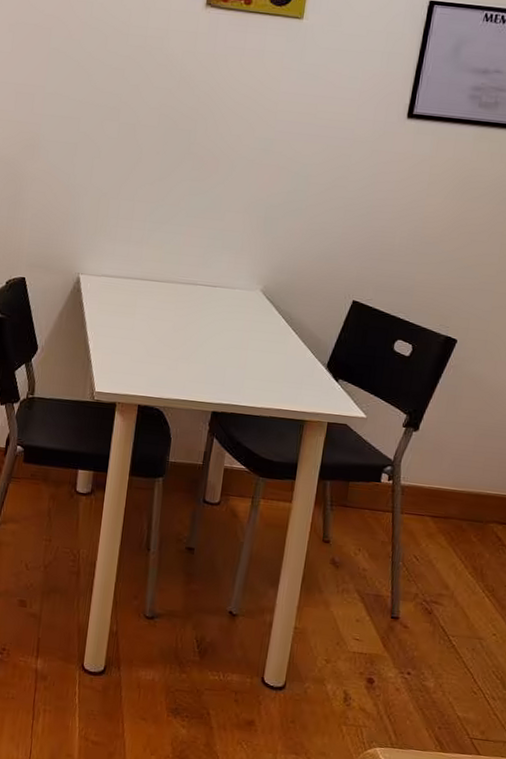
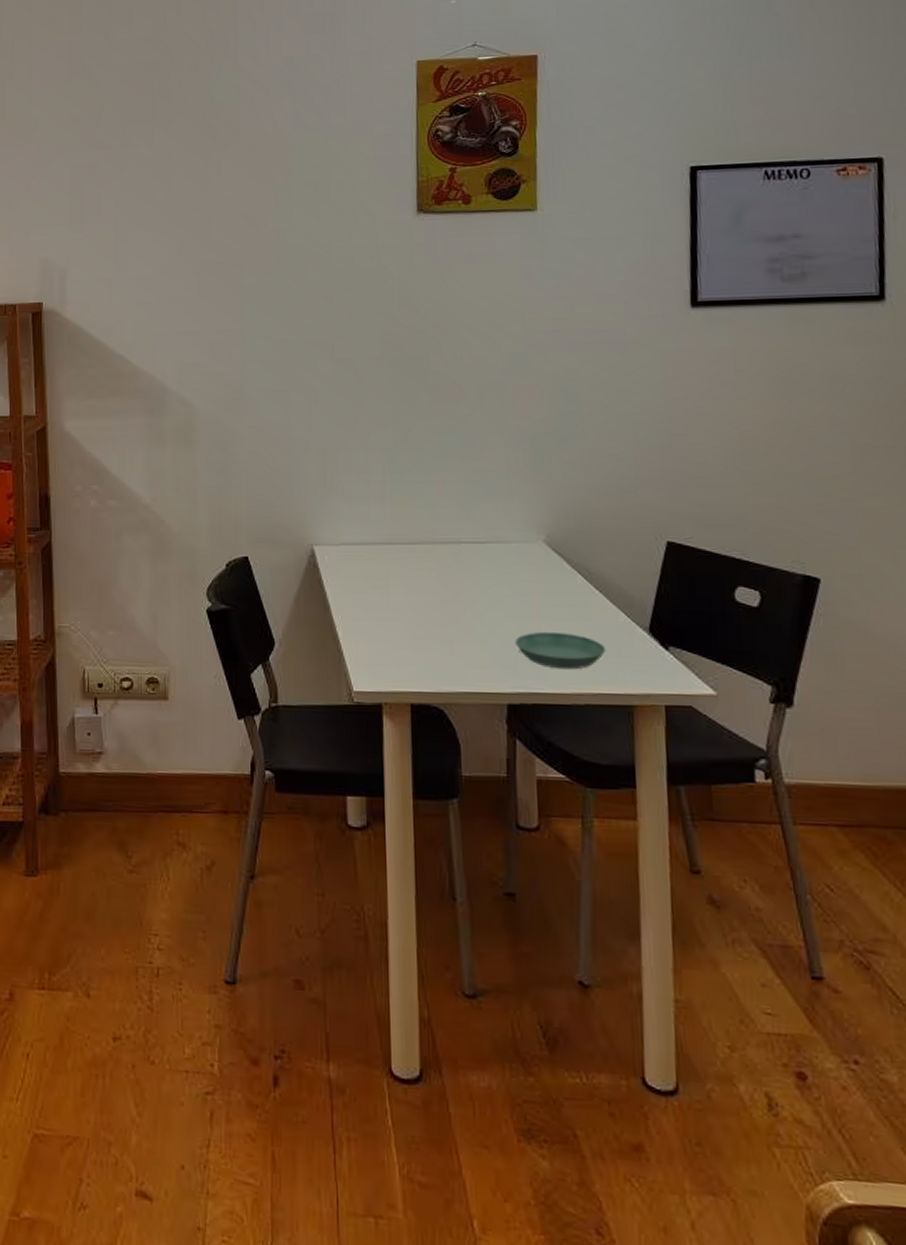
saucer: none [225,359,293,390] -> present [515,631,606,670]

